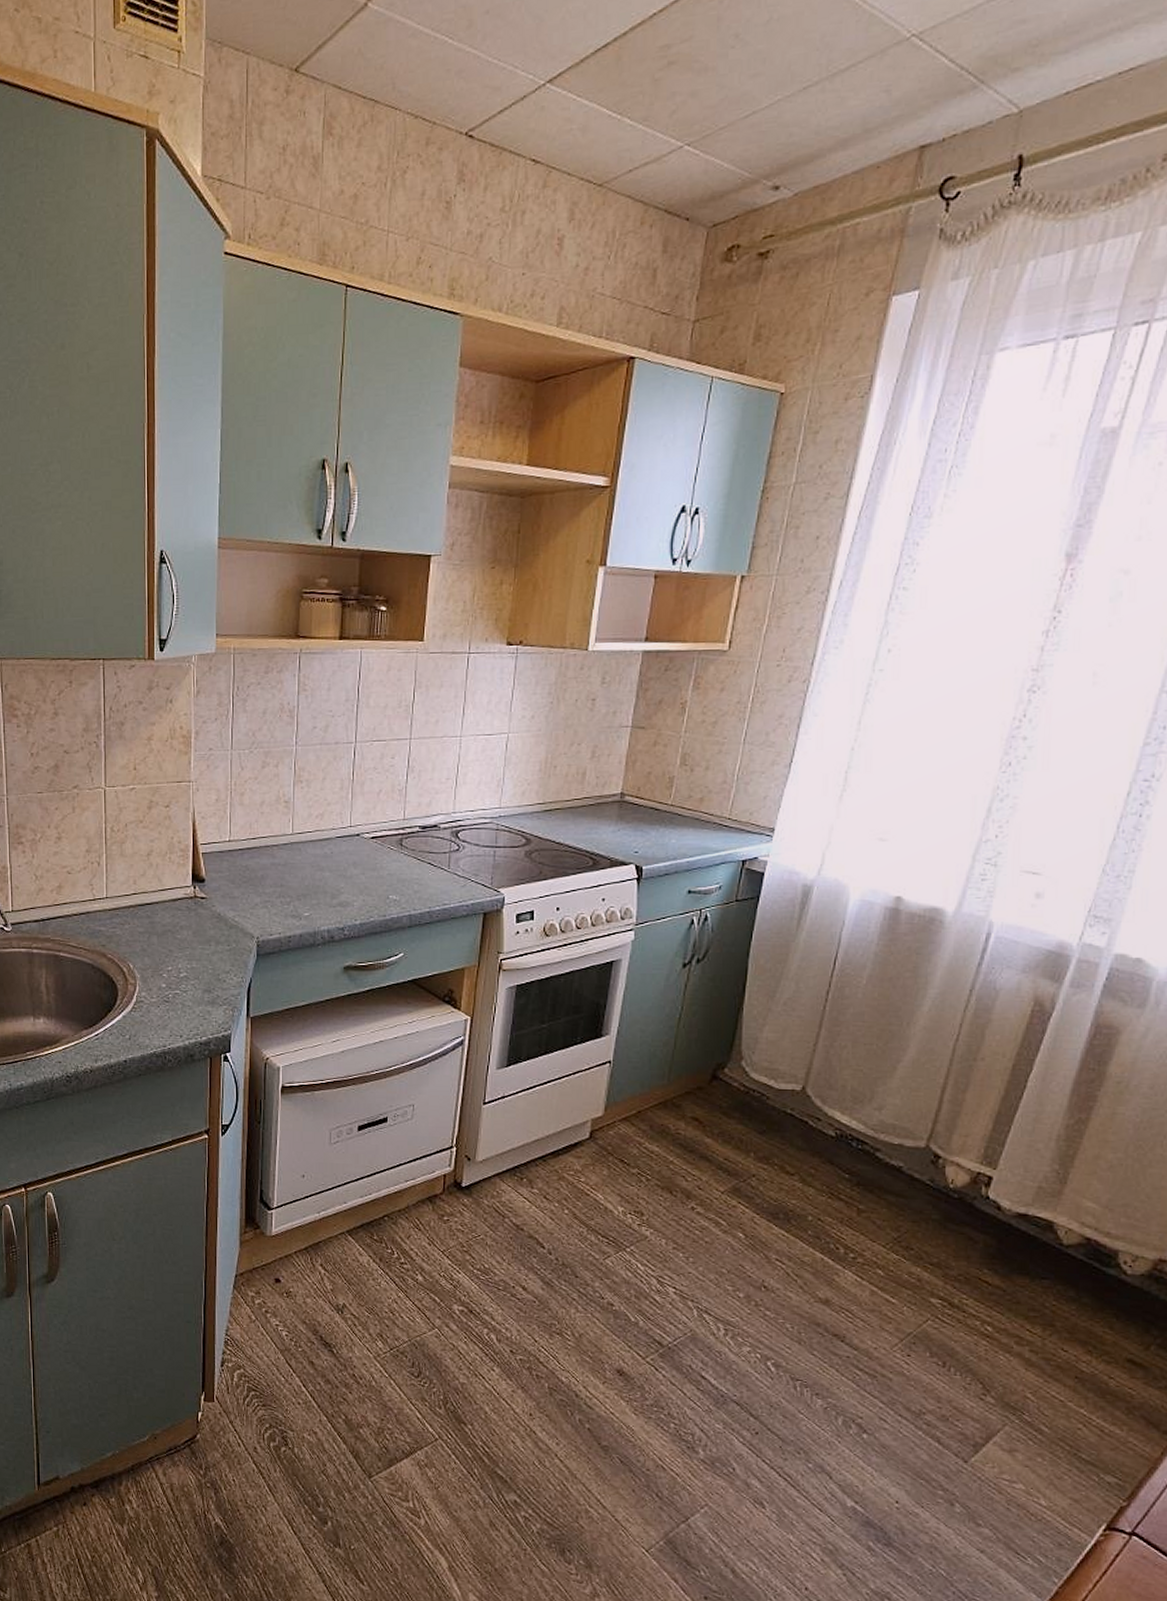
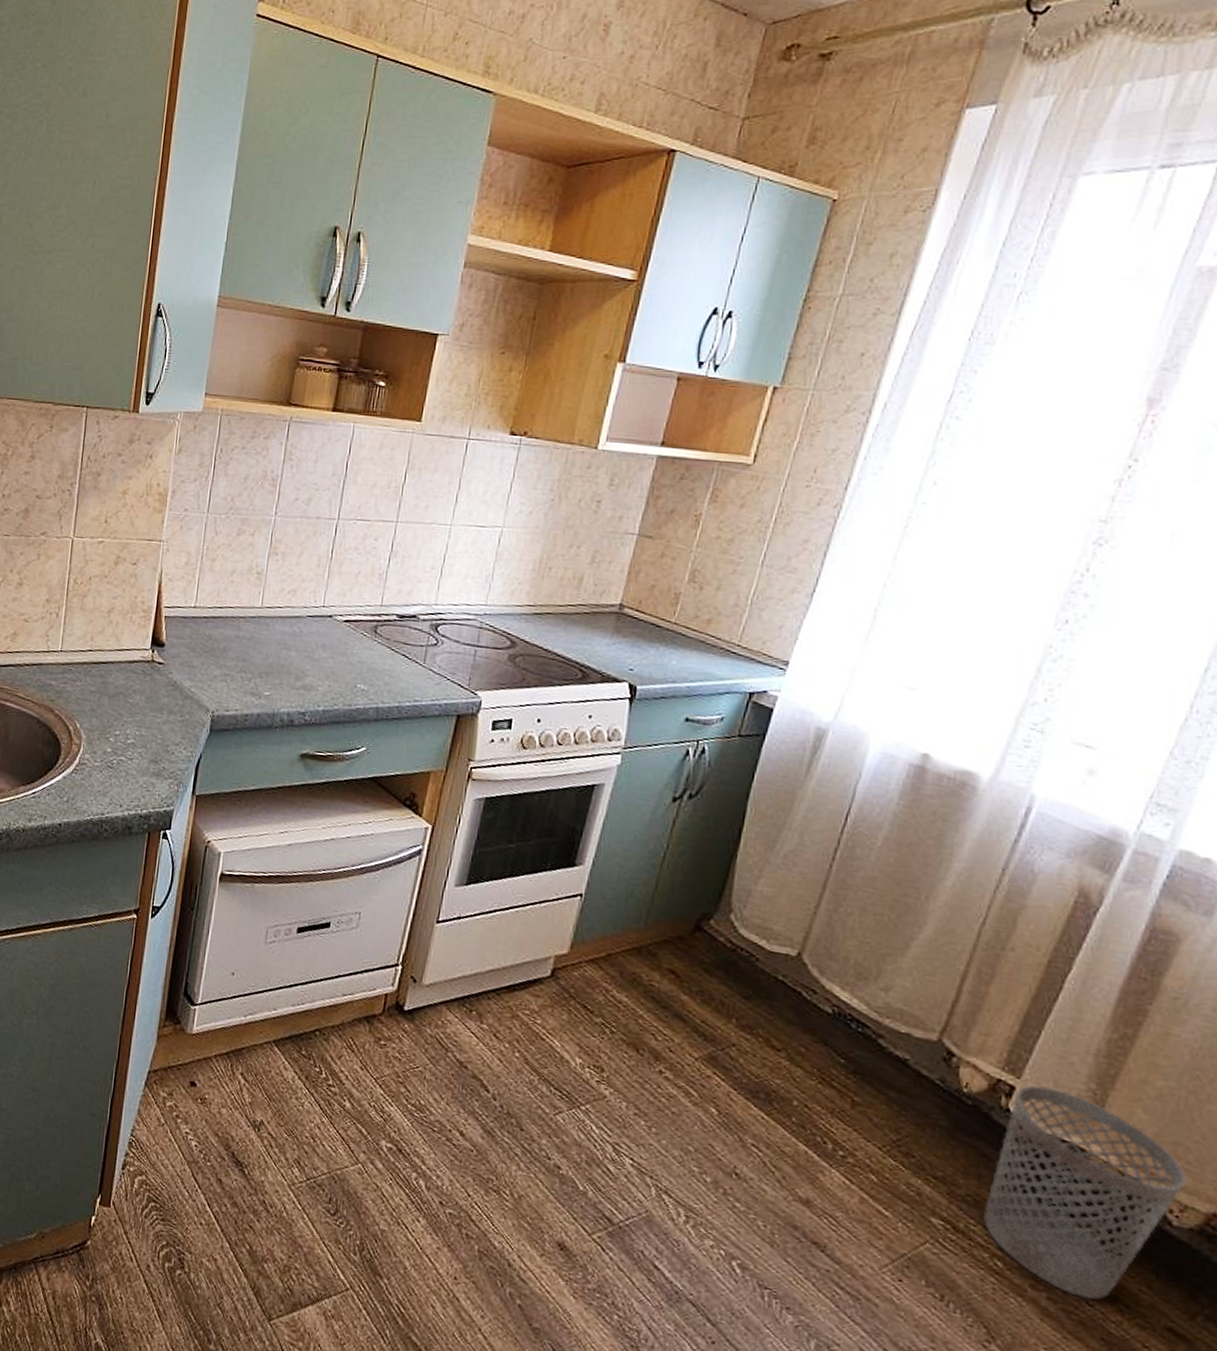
wastebasket: none [974,1172,1136,1346] -> present [983,1085,1187,1300]

